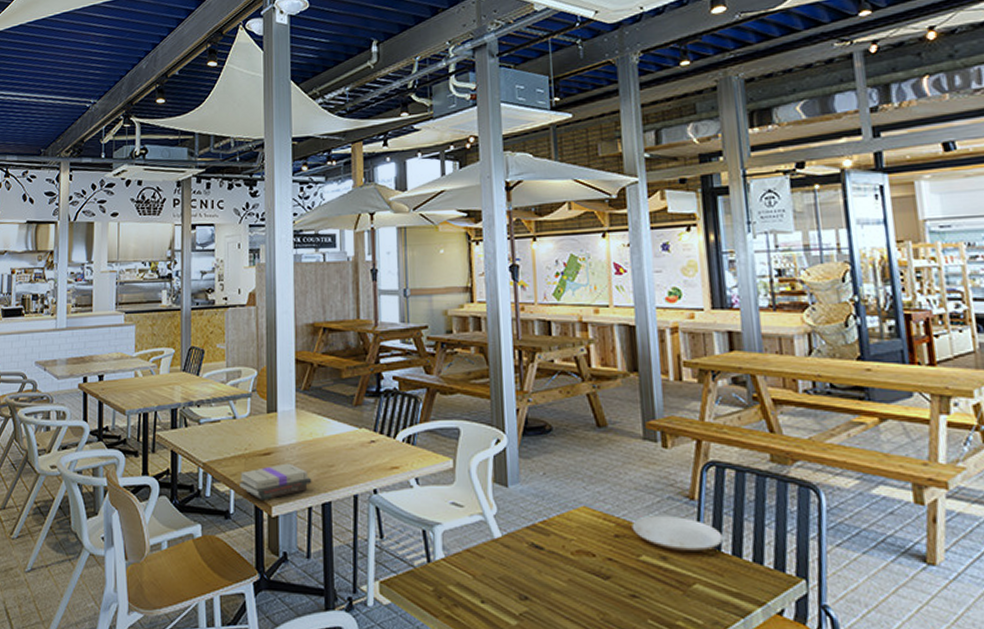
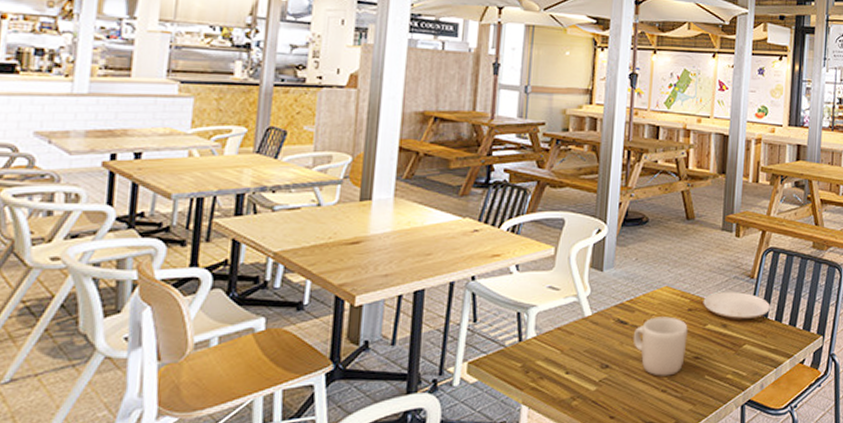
books: present [239,463,312,500] -> none [318,252,406,290]
cup: none [551,542,619,616] -> present [633,316,688,376]

